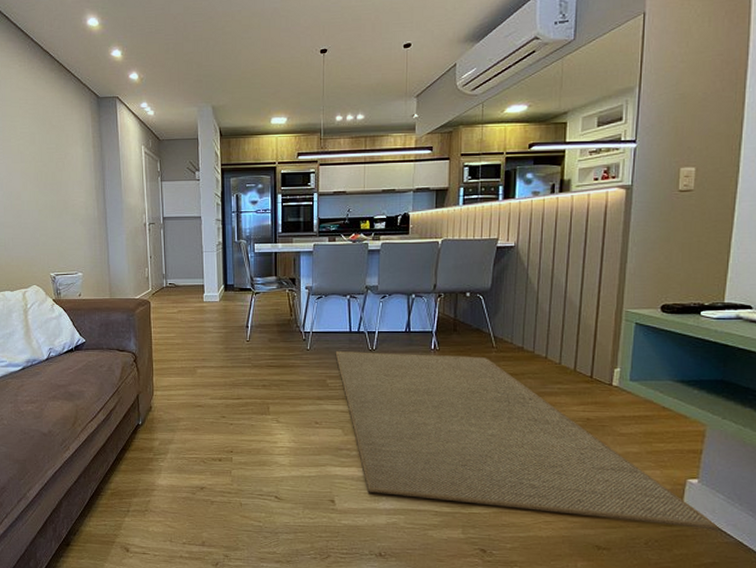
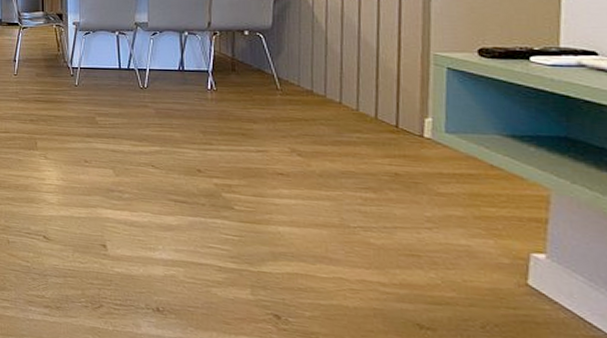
rug: present [335,351,720,530] -> none [104,88,582,320]

